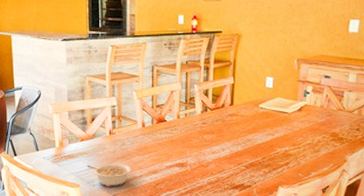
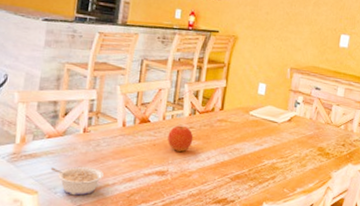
fruit: none [184,122,207,145] -> present [167,125,193,152]

